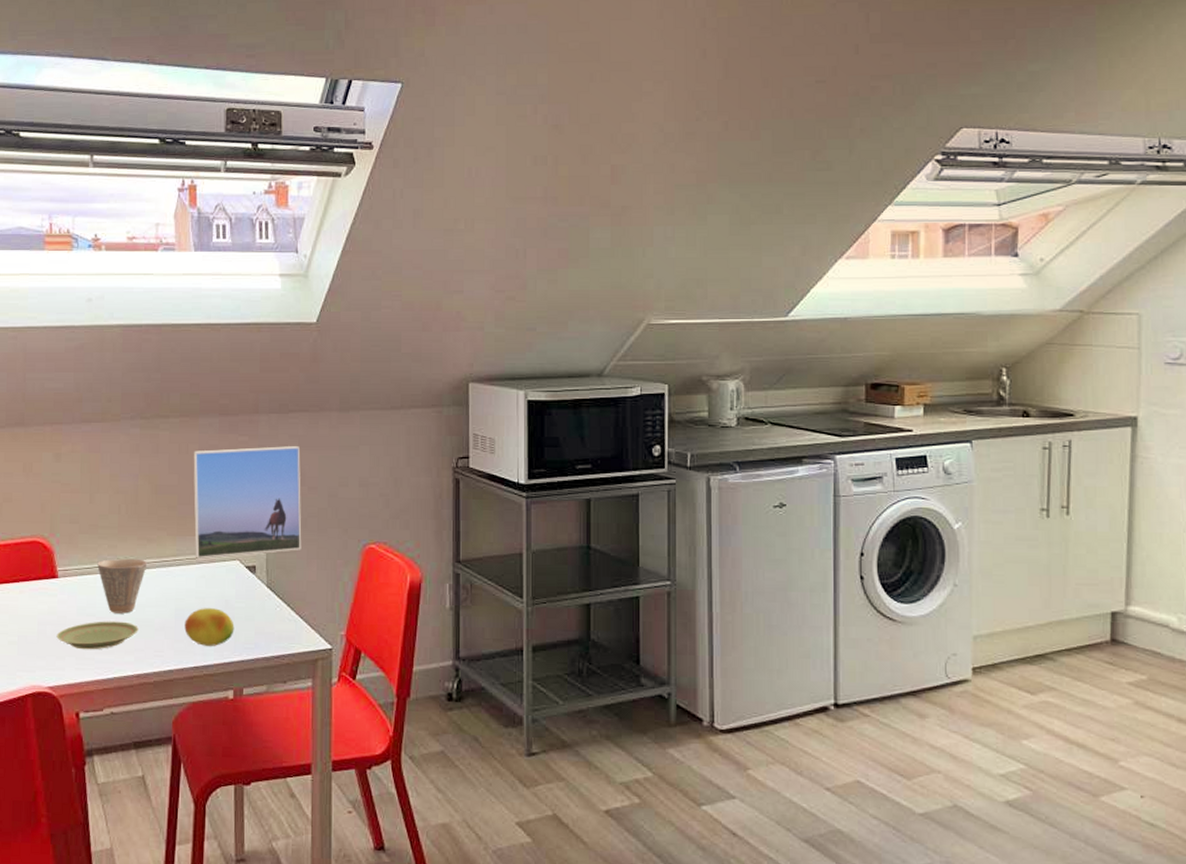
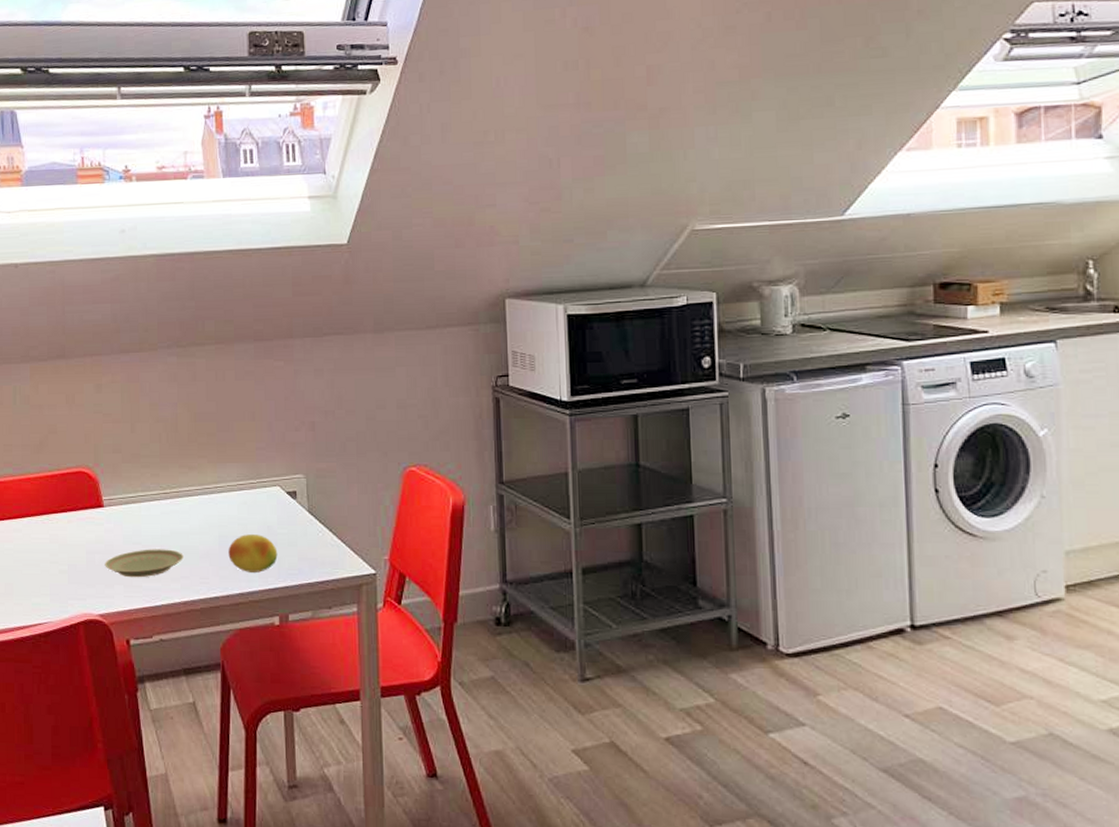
cup: present [97,558,148,614] -> none [141,486,190,541]
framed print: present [193,446,302,559] -> none [230,370,341,485]

